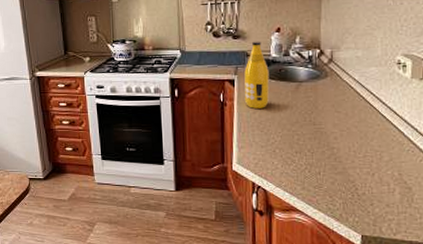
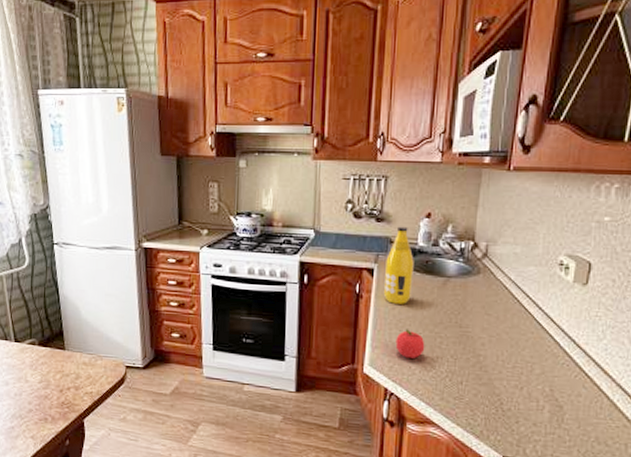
apple: none [258,130,285,155] -> present [395,329,425,358]

